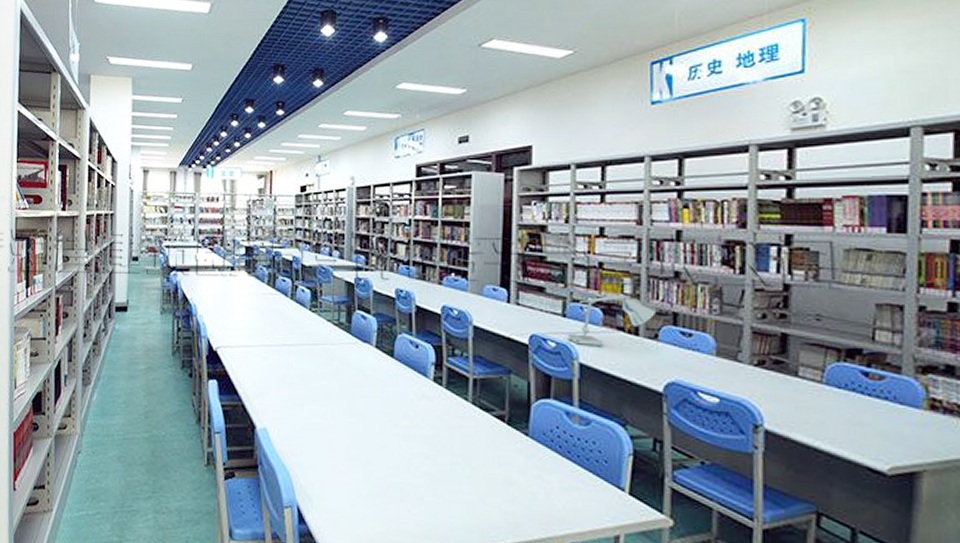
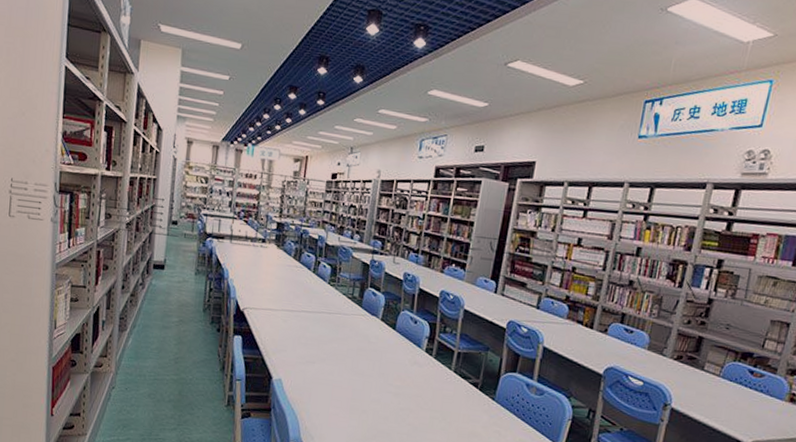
desk lamp: present [568,292,657,346] -> none [537,293,611,334]

